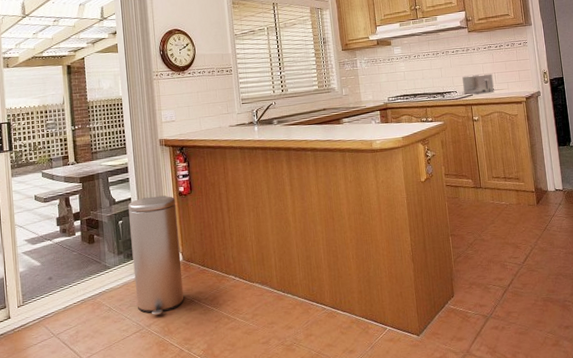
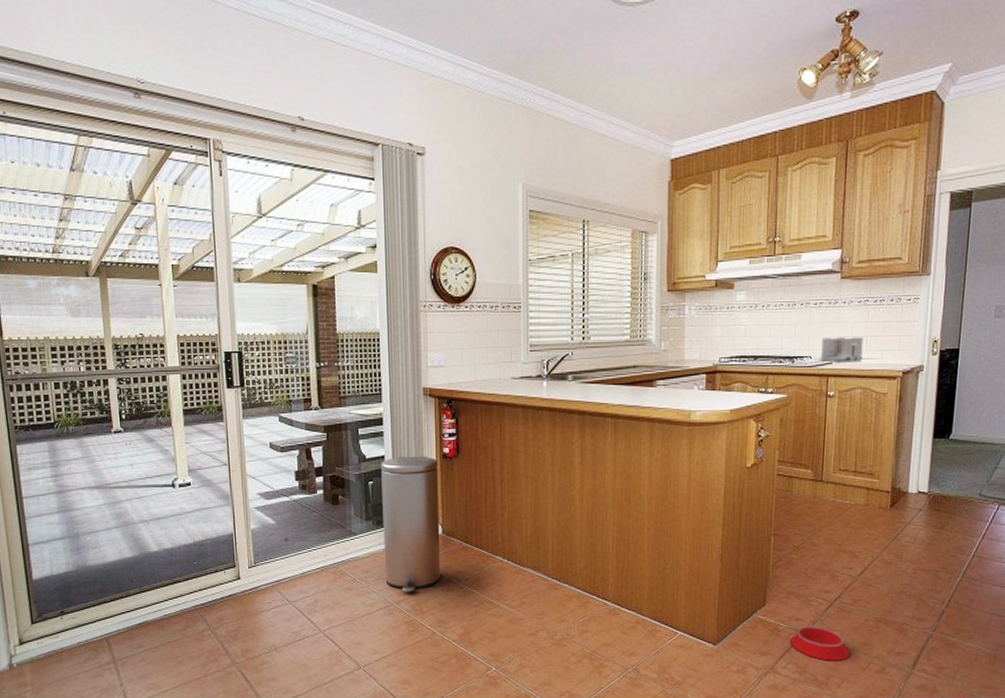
pet bowl: none [478,310,529,340] -> present [789,626,851,661]

